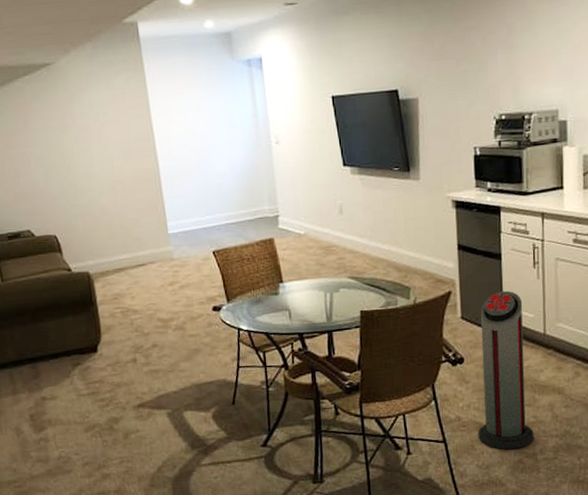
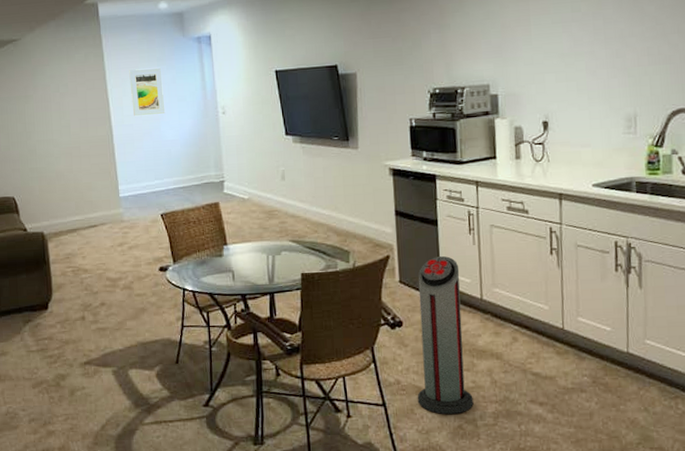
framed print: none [174,93,215,148] -> present [129,67,166,117]

